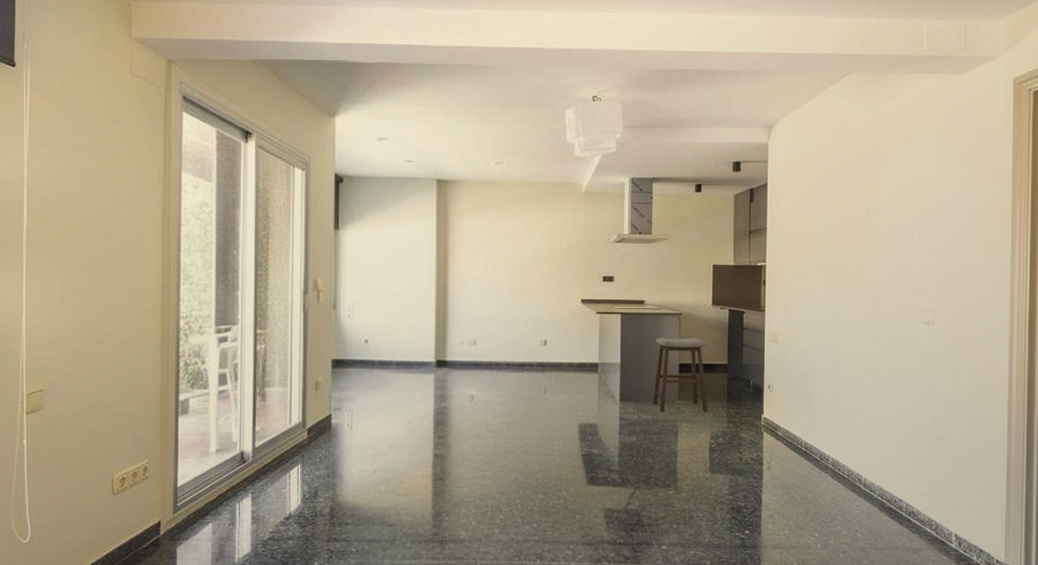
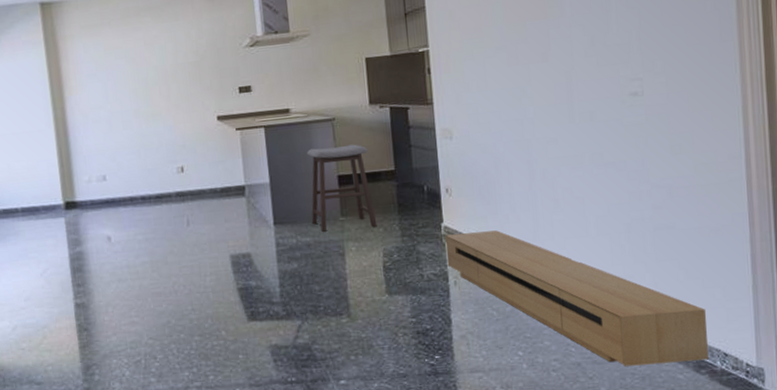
tv stand: none [763,425,969,554] -> present [445,230,708,367]

